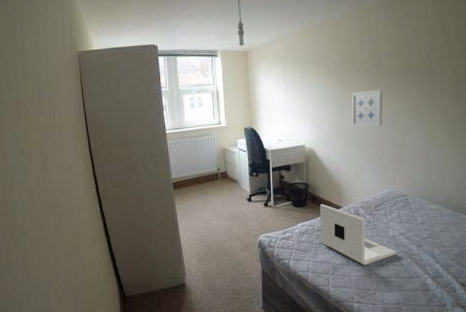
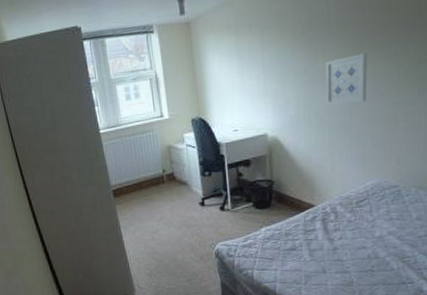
laptop: present [320,203,397,265] -> none [287,203,385,272]

